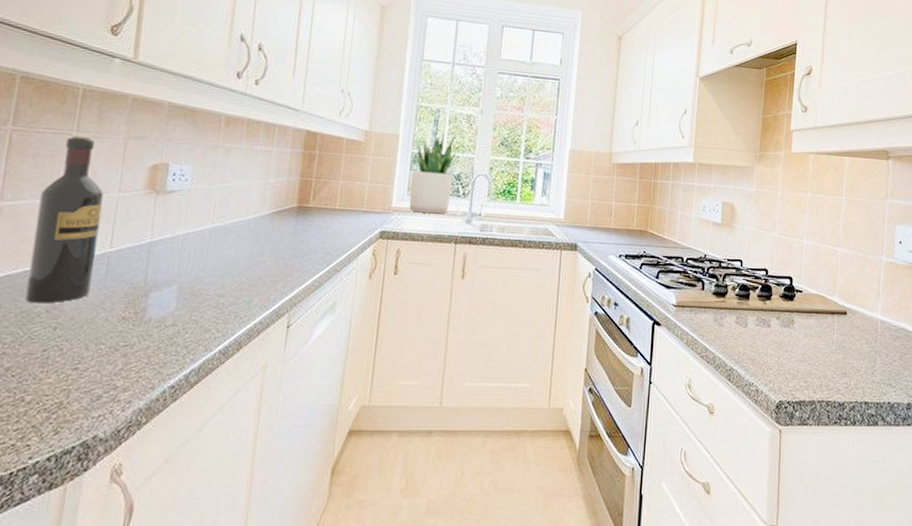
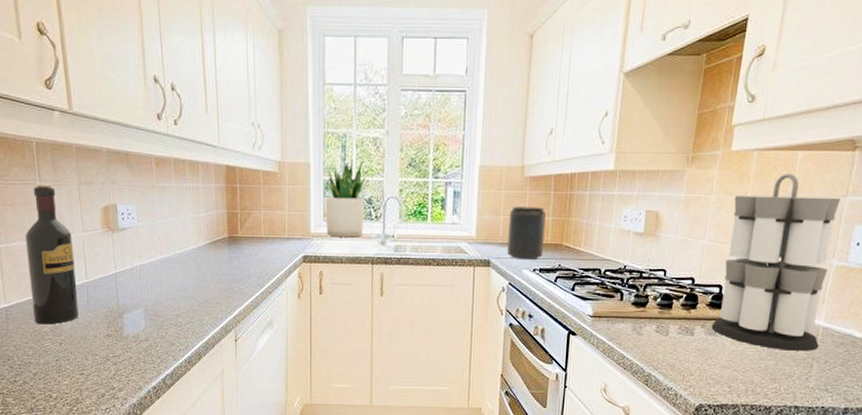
soda can: none [594,191,632,246] -> present [507,206,546,261]
spice rack: none [785,176,882,345] -> present [711,174,840,351]

